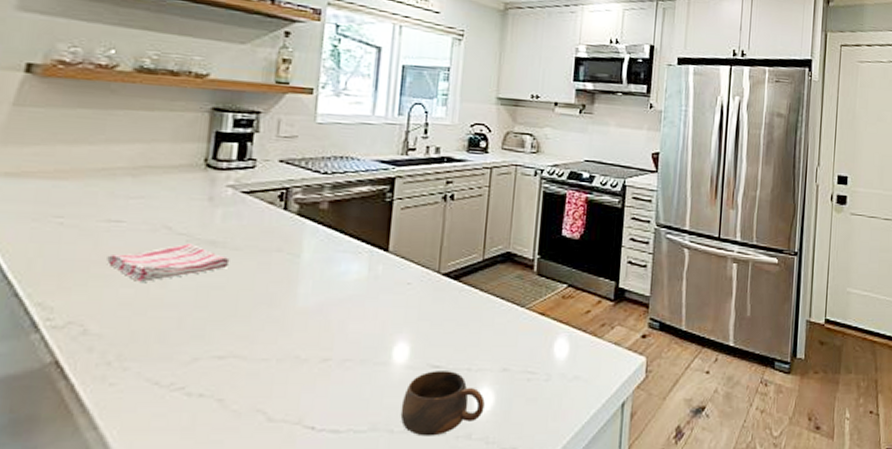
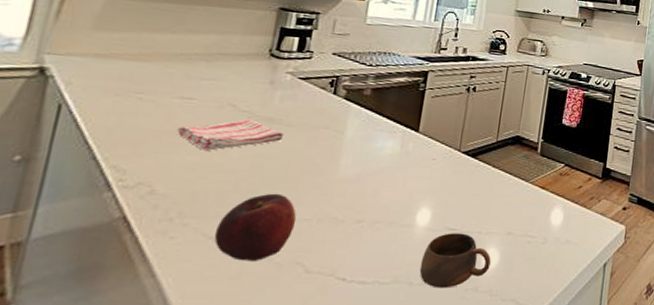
fruit: none [159,329,253,409] -> present [214,193,297,261]

